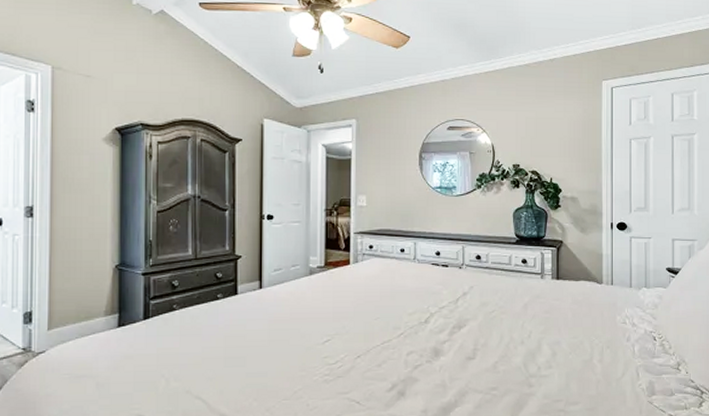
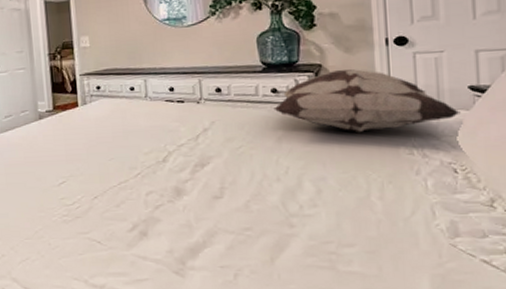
decorative pillow: none [521,247,660,303] -> present [272,69,461,133]

